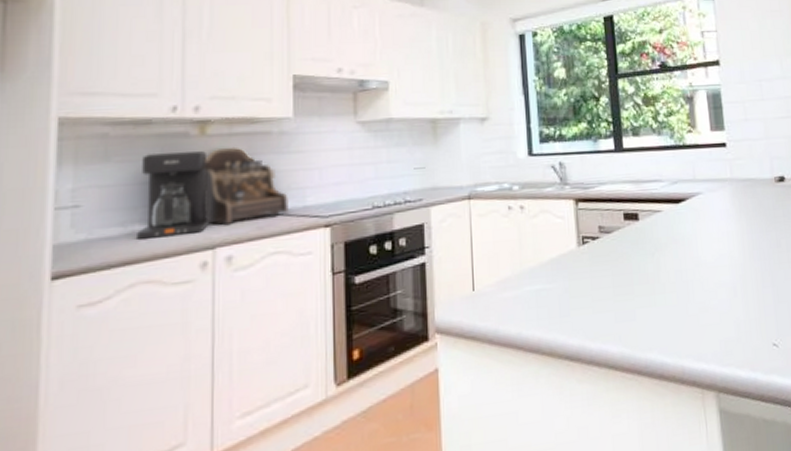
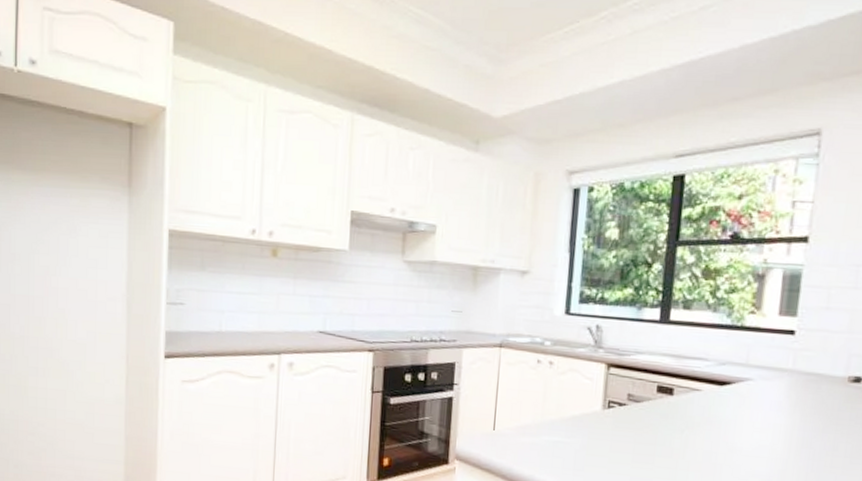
coffee maker: present [135,151,209,241] -> none [222,268,278,340]
spice rack: present [205,147,288,226] -> none [274,270,340,337]

